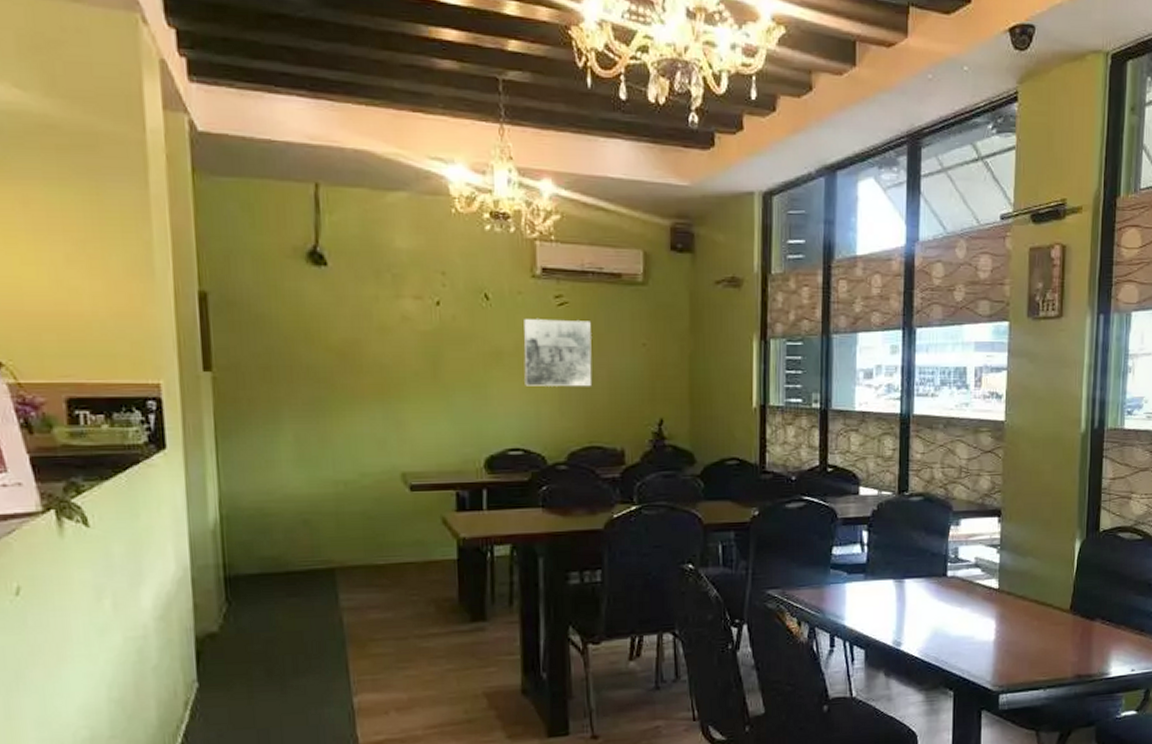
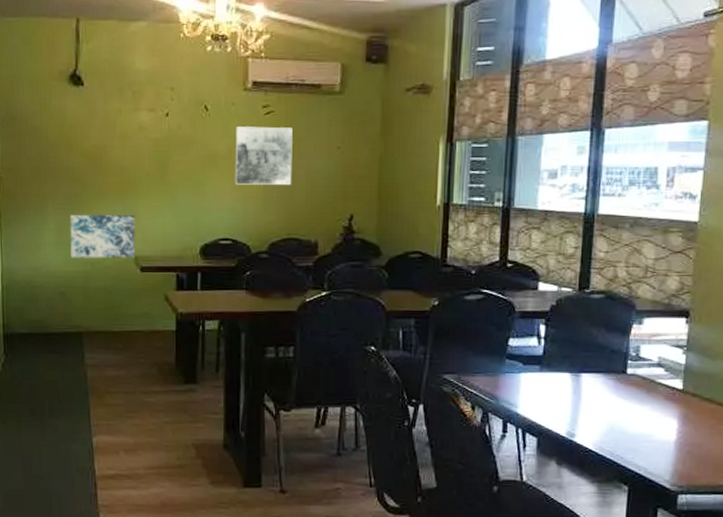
wall art: none [313,422,403,477] -> present [70,214,136,258]

